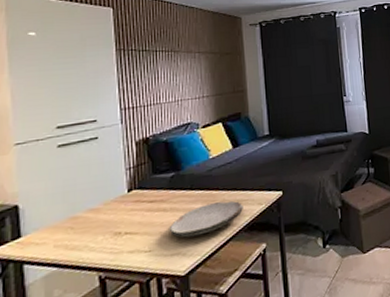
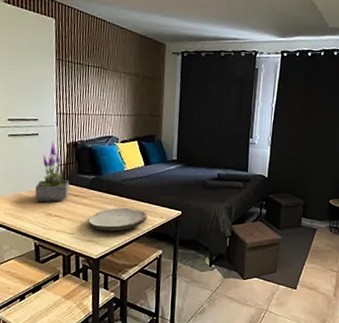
potted plant: none [97,141,142,221] -> present [35,140,70,203]

